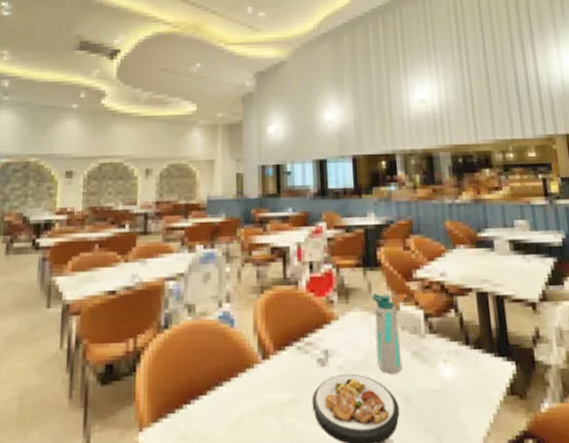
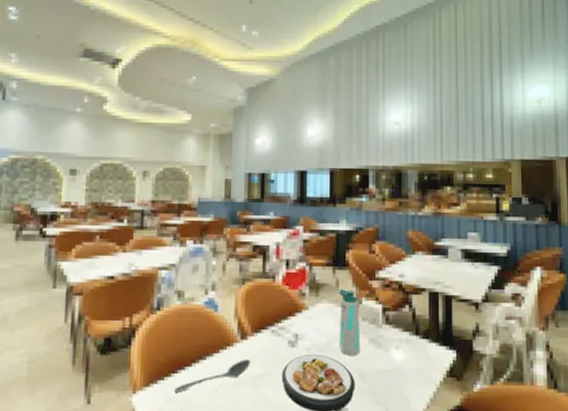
stirrer: none [187,383,276,429] -> present [174,359,251,393]

